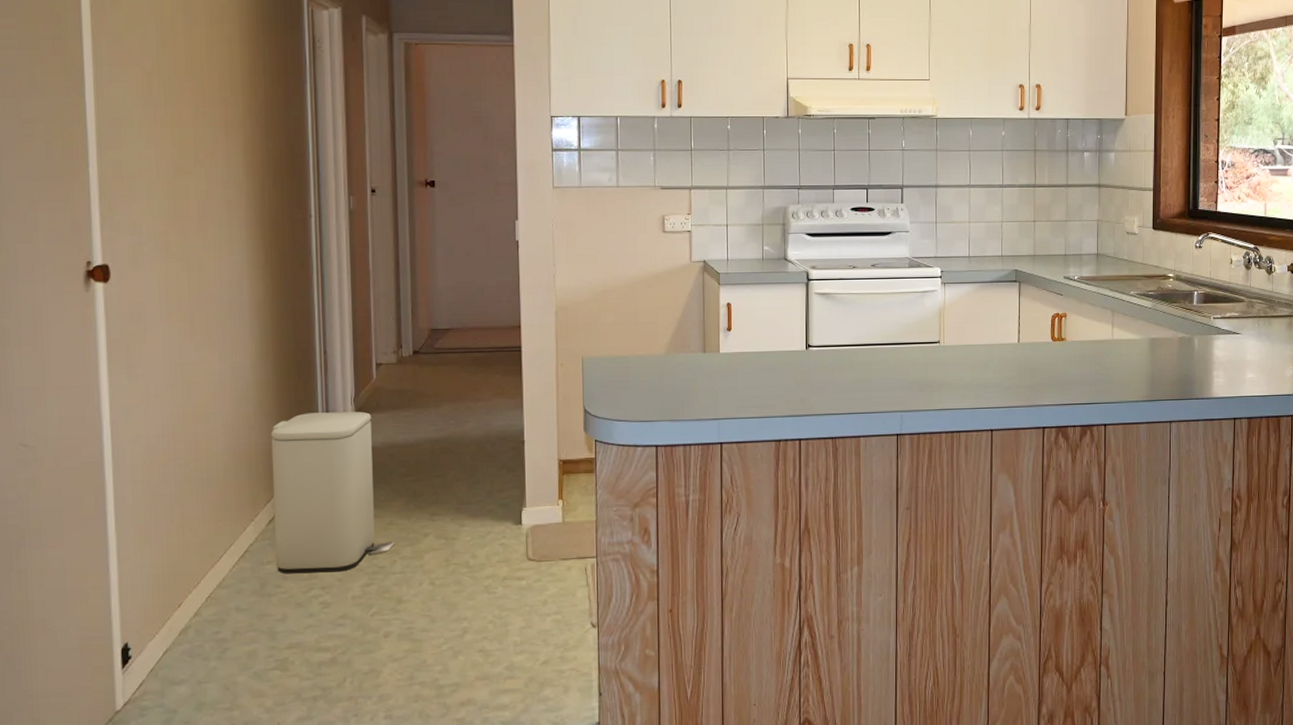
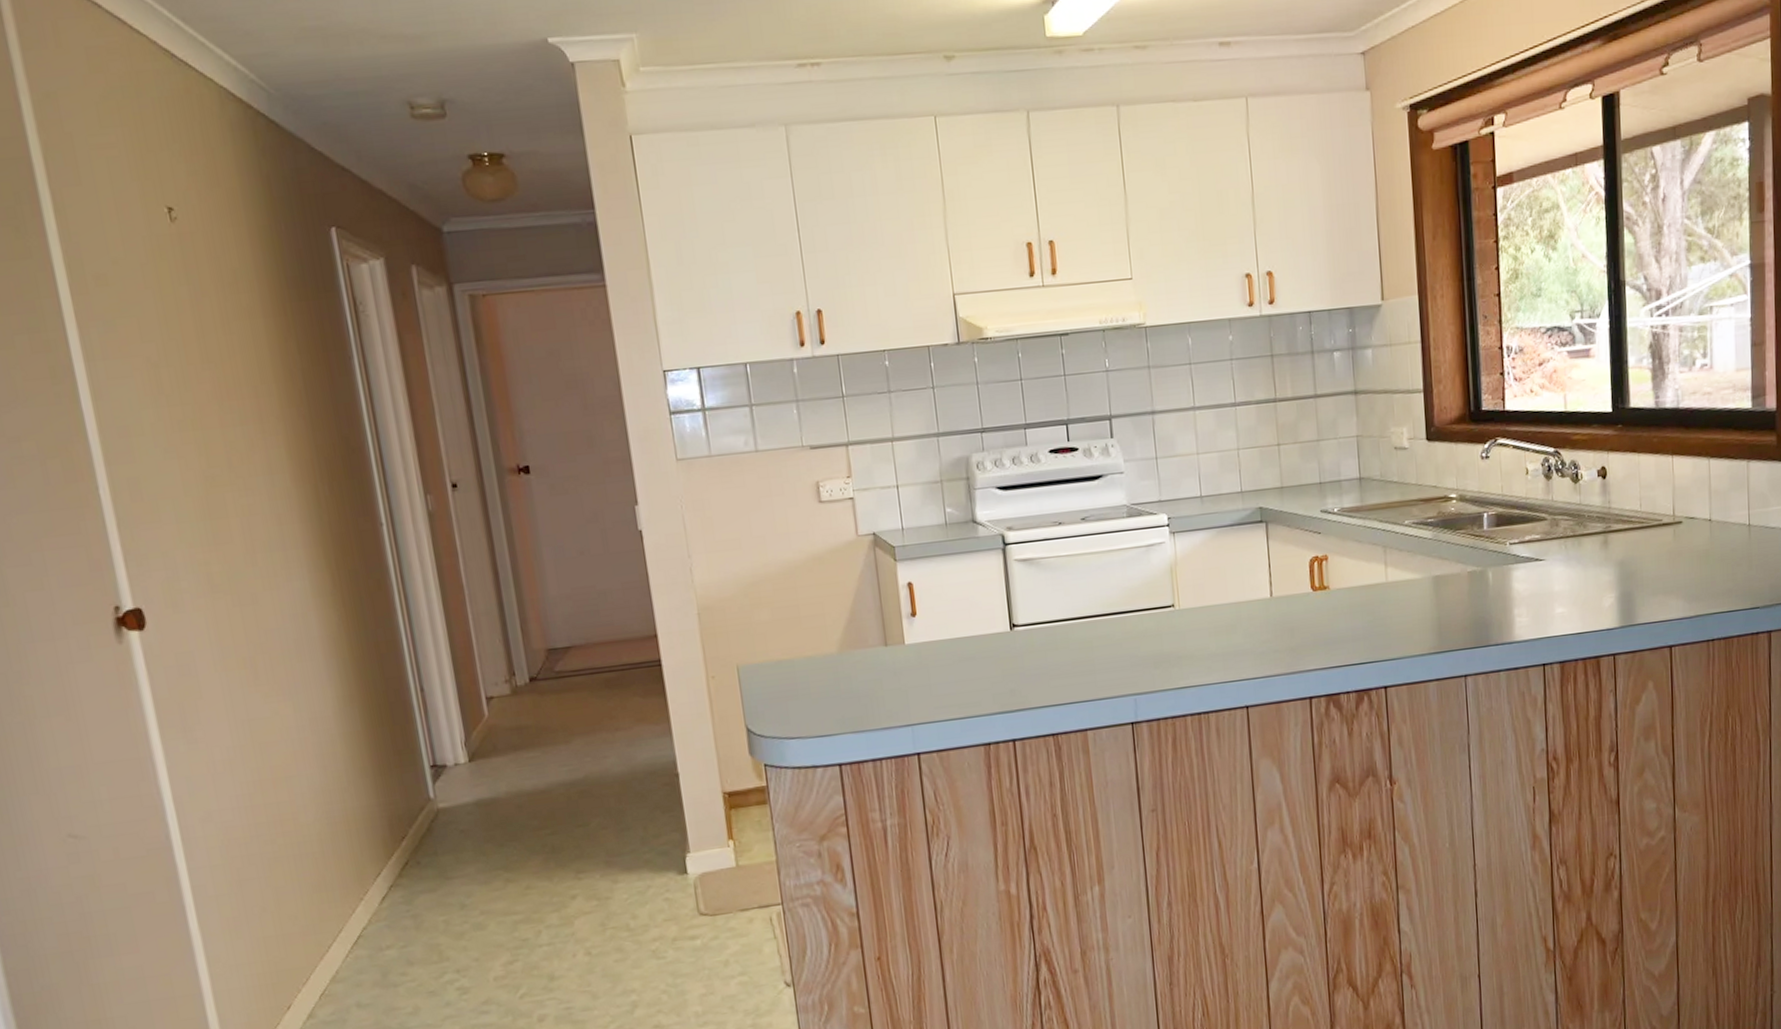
pedal bin: present [271,411,395,574] -> none [369,757,538,959]

